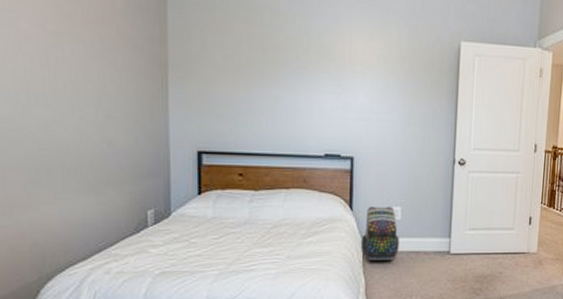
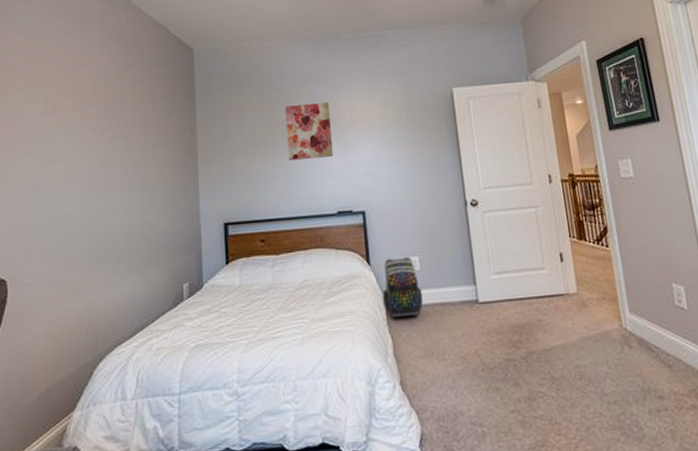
wall art: none [276,30,327,95] -> present [285,102,333,160]

